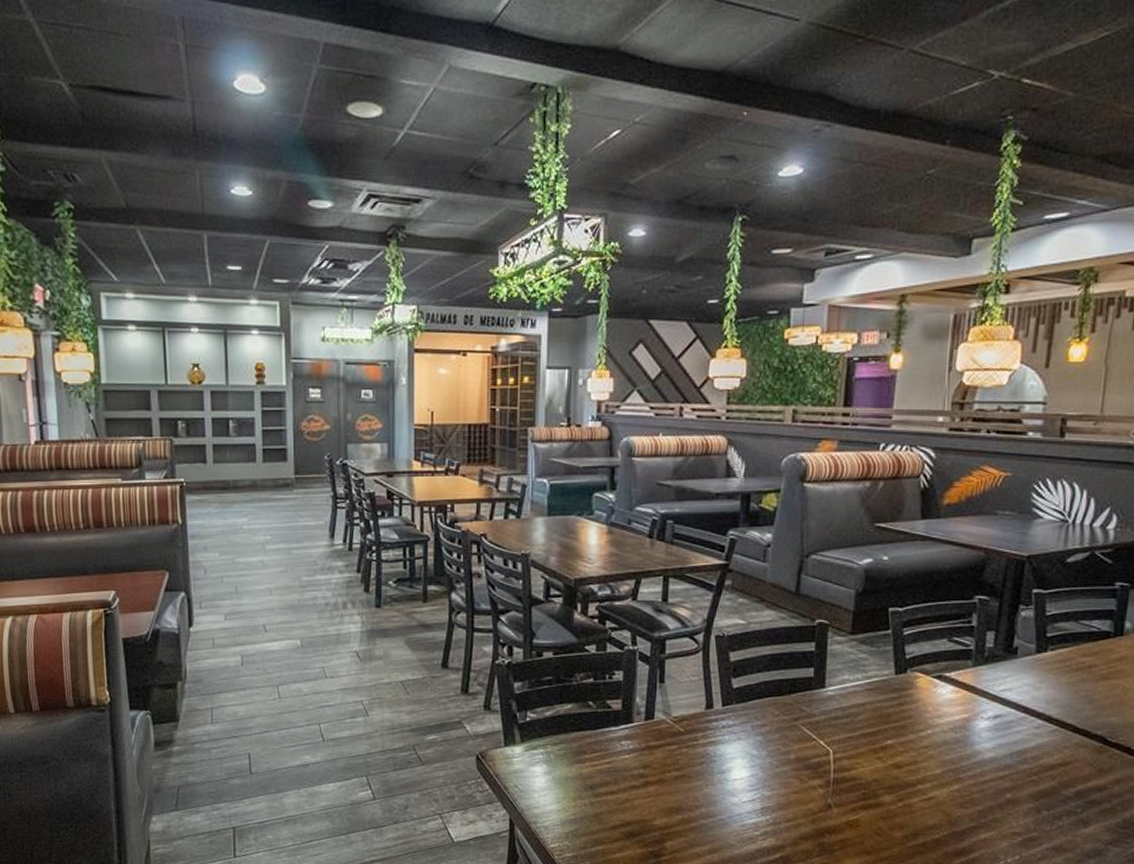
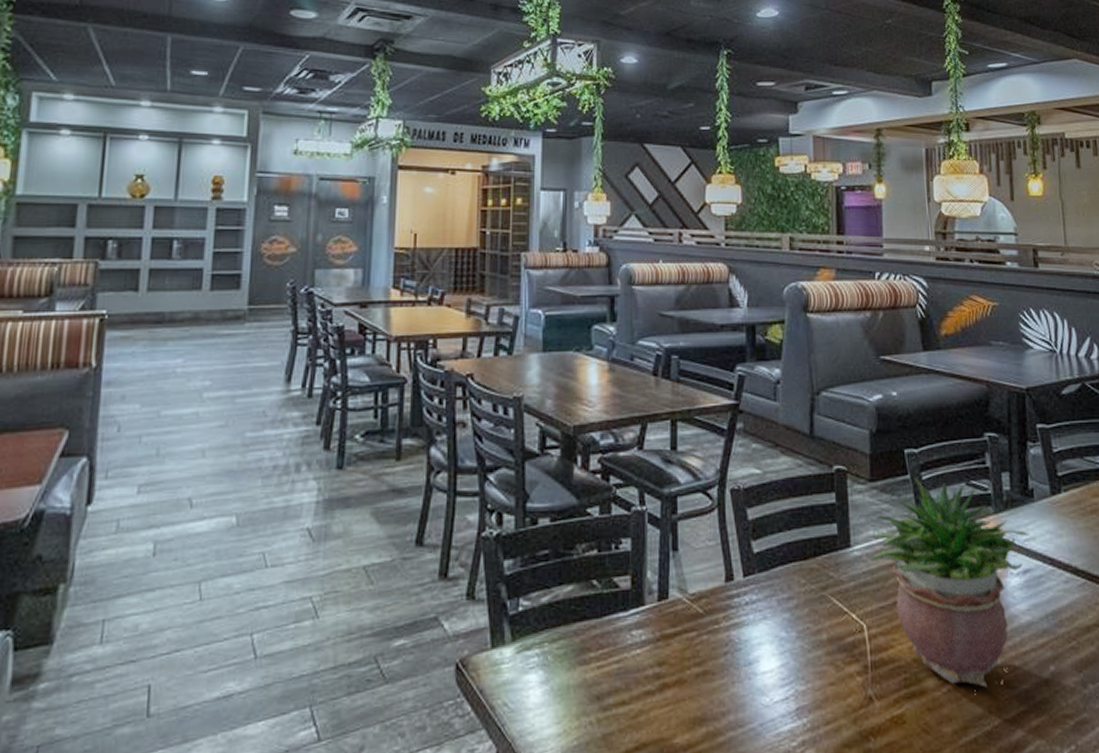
potted plant: none [843,631,1006,806] -> present [870,476,1029,688]

